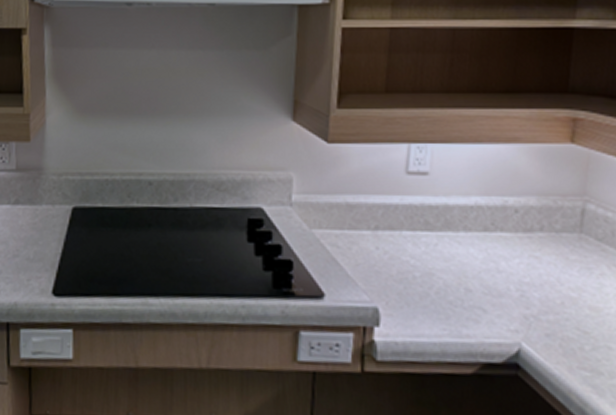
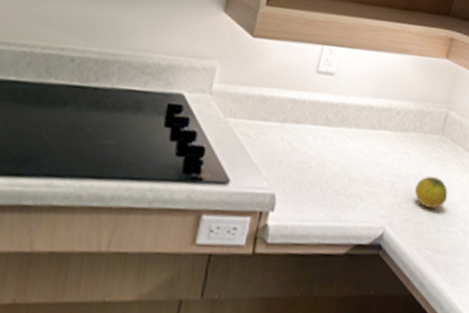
fruit: none [553,282,602,322] -> present [414,176,448,209]

